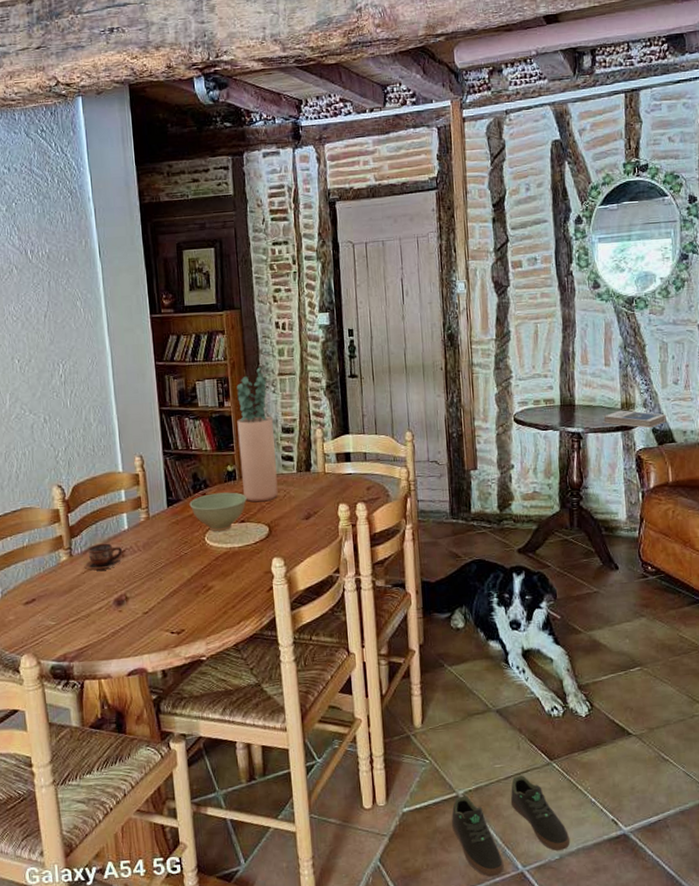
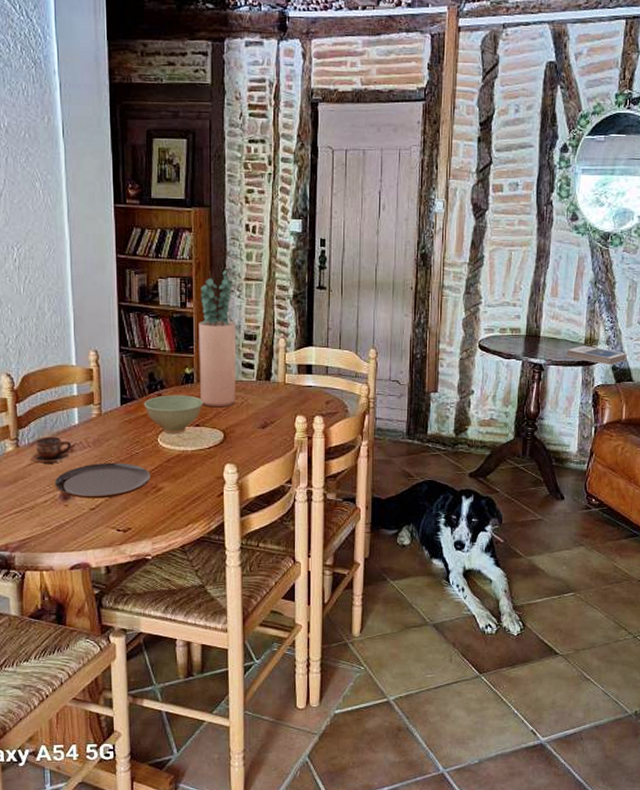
plate: none [108,564,201,603] -> present [54,462,151,499]
shoe: present [451,776,570,877] -> none [381,686,490,776]

